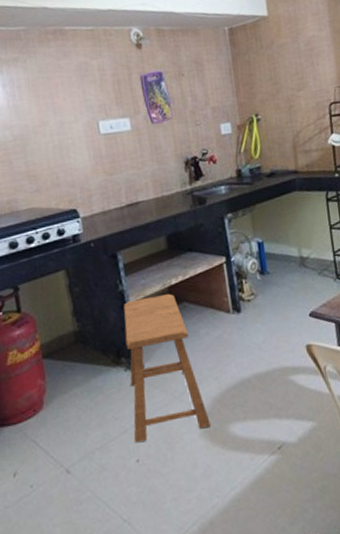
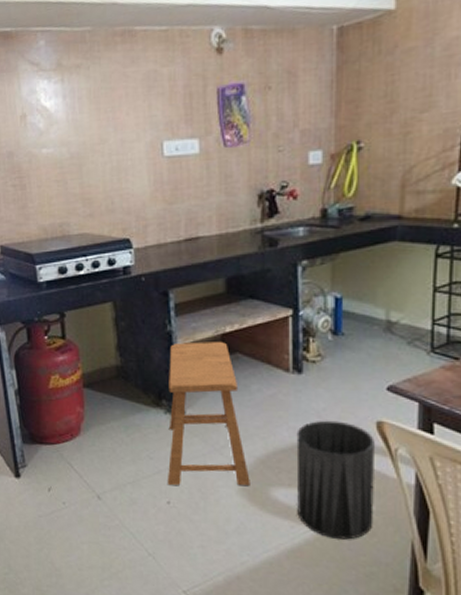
trash can: none [243,350,318,462] -> present [296,420,375,540]

